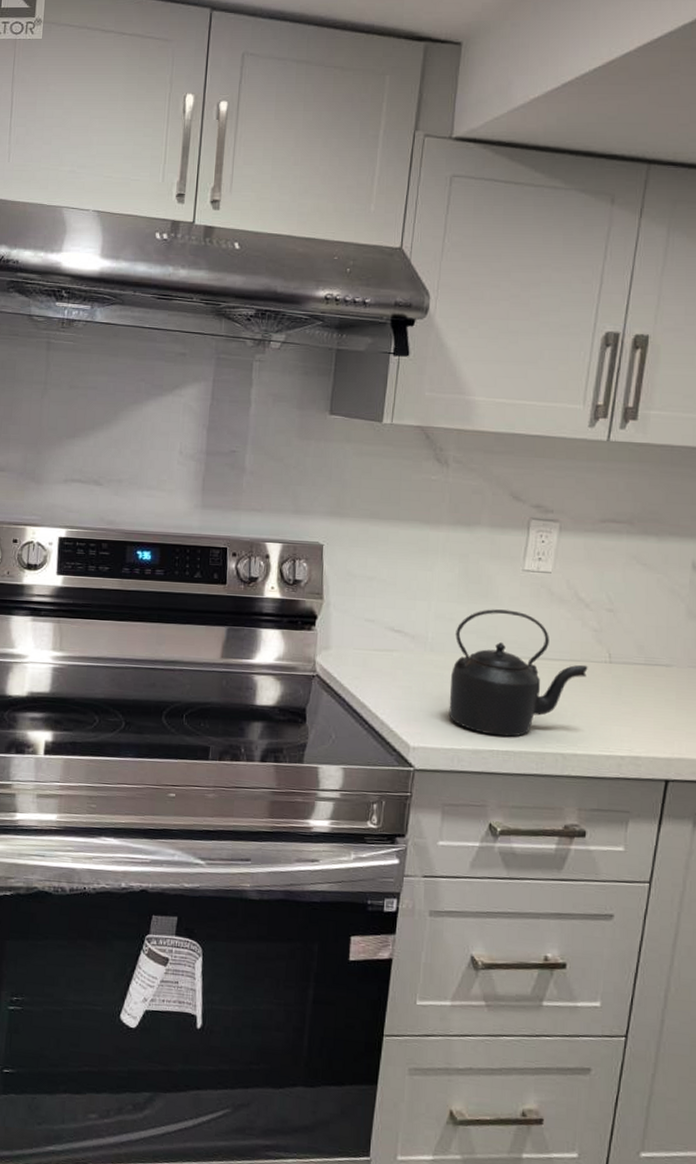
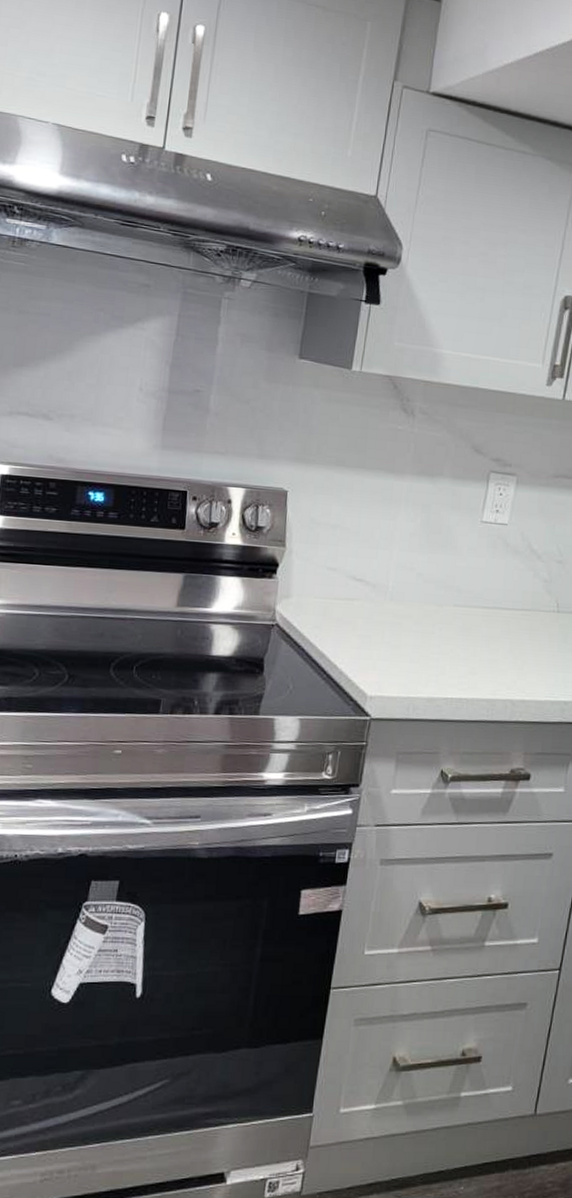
kettle: present [448,609,588,737] -> none [406,559,538,685]

